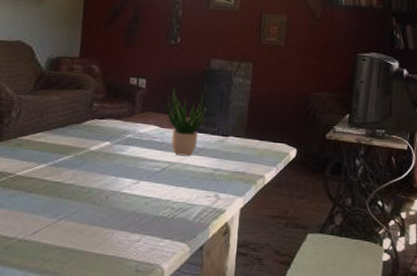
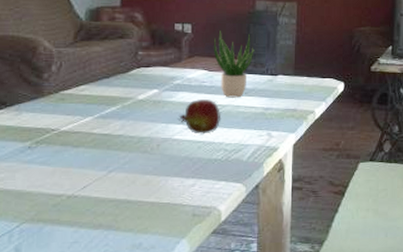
fruit: none [127,155,170,191] -> present [177,99,221,135]

